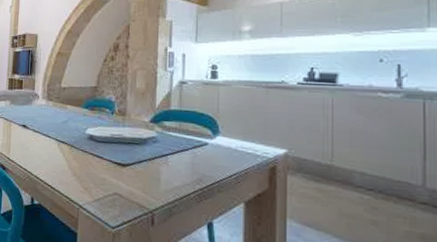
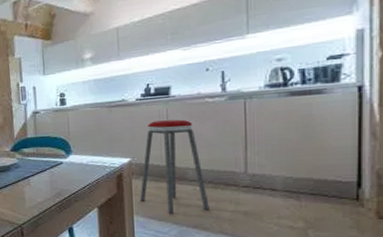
music stool: none [295,110,378,226] -> present [140,119,209,214]

